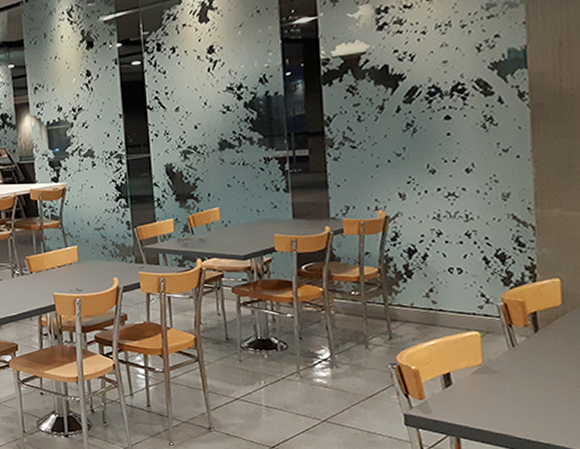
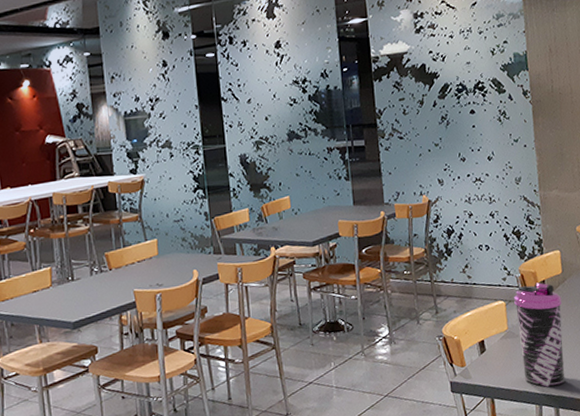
water bottle: none [493,314,560,434] -> present [514,282,566,387]

